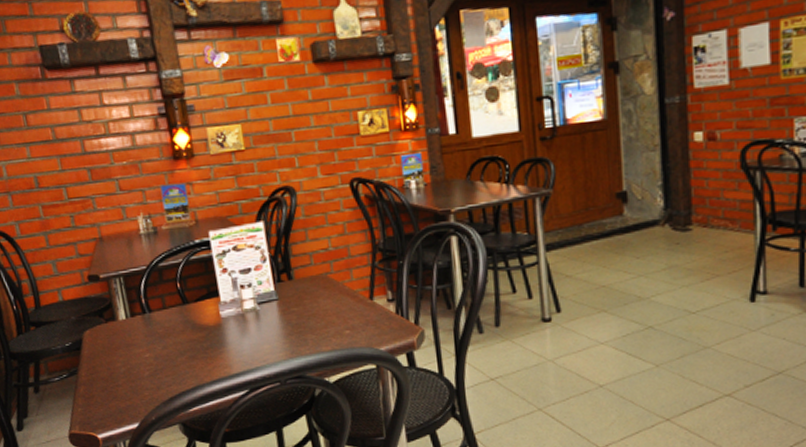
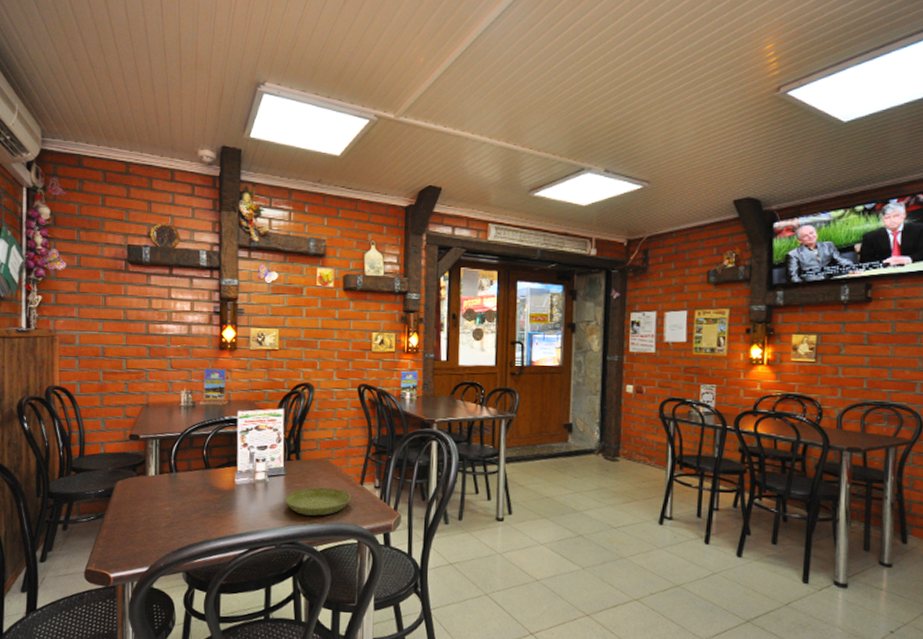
saucer: none [282,307,361,344] -> present [285,487,351,516]

